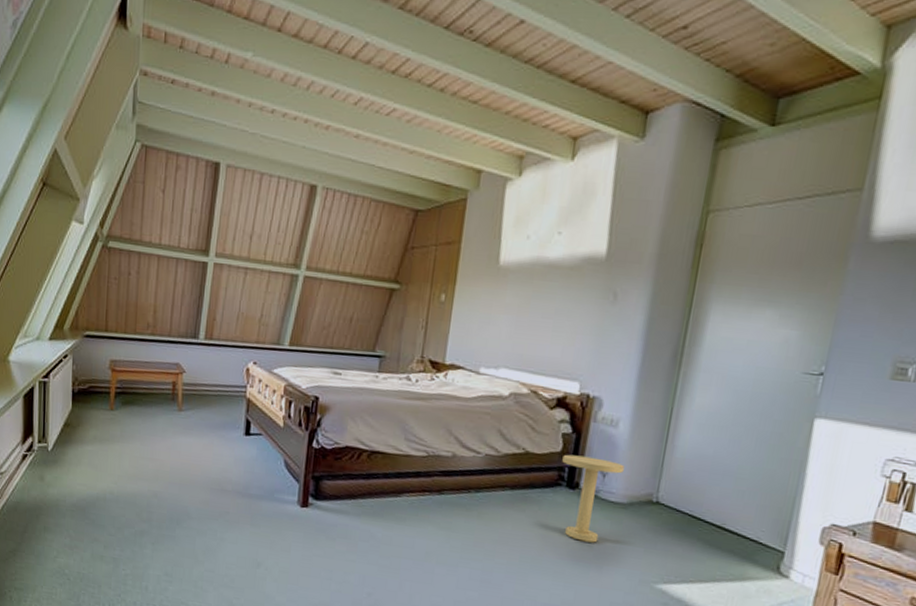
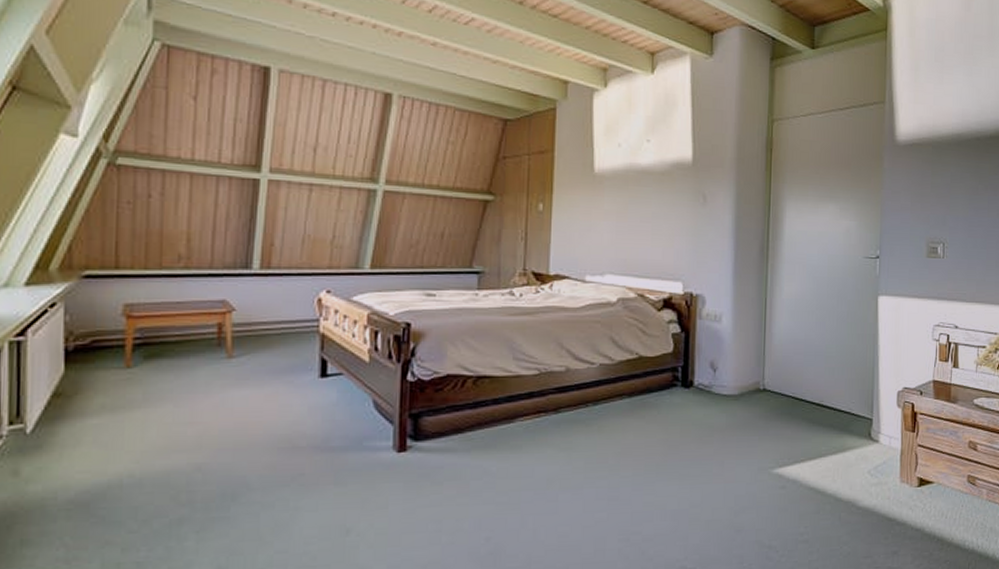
side table: present [562,454,624,543] -> none [675,354,732,439]

